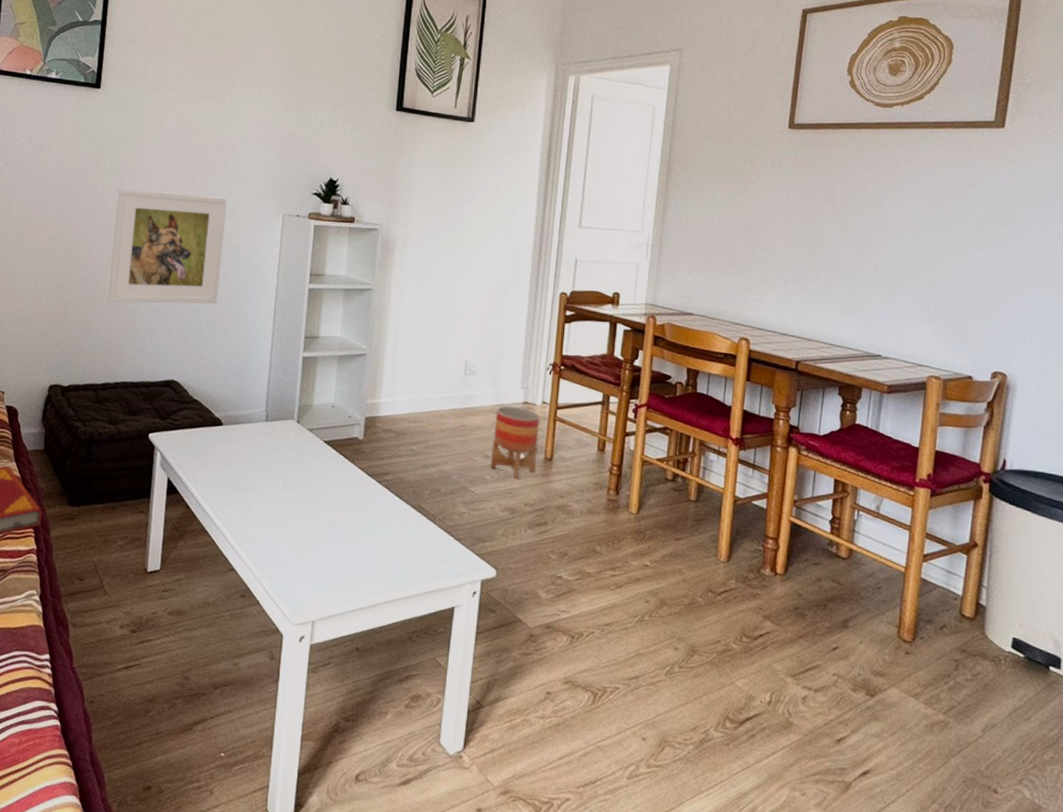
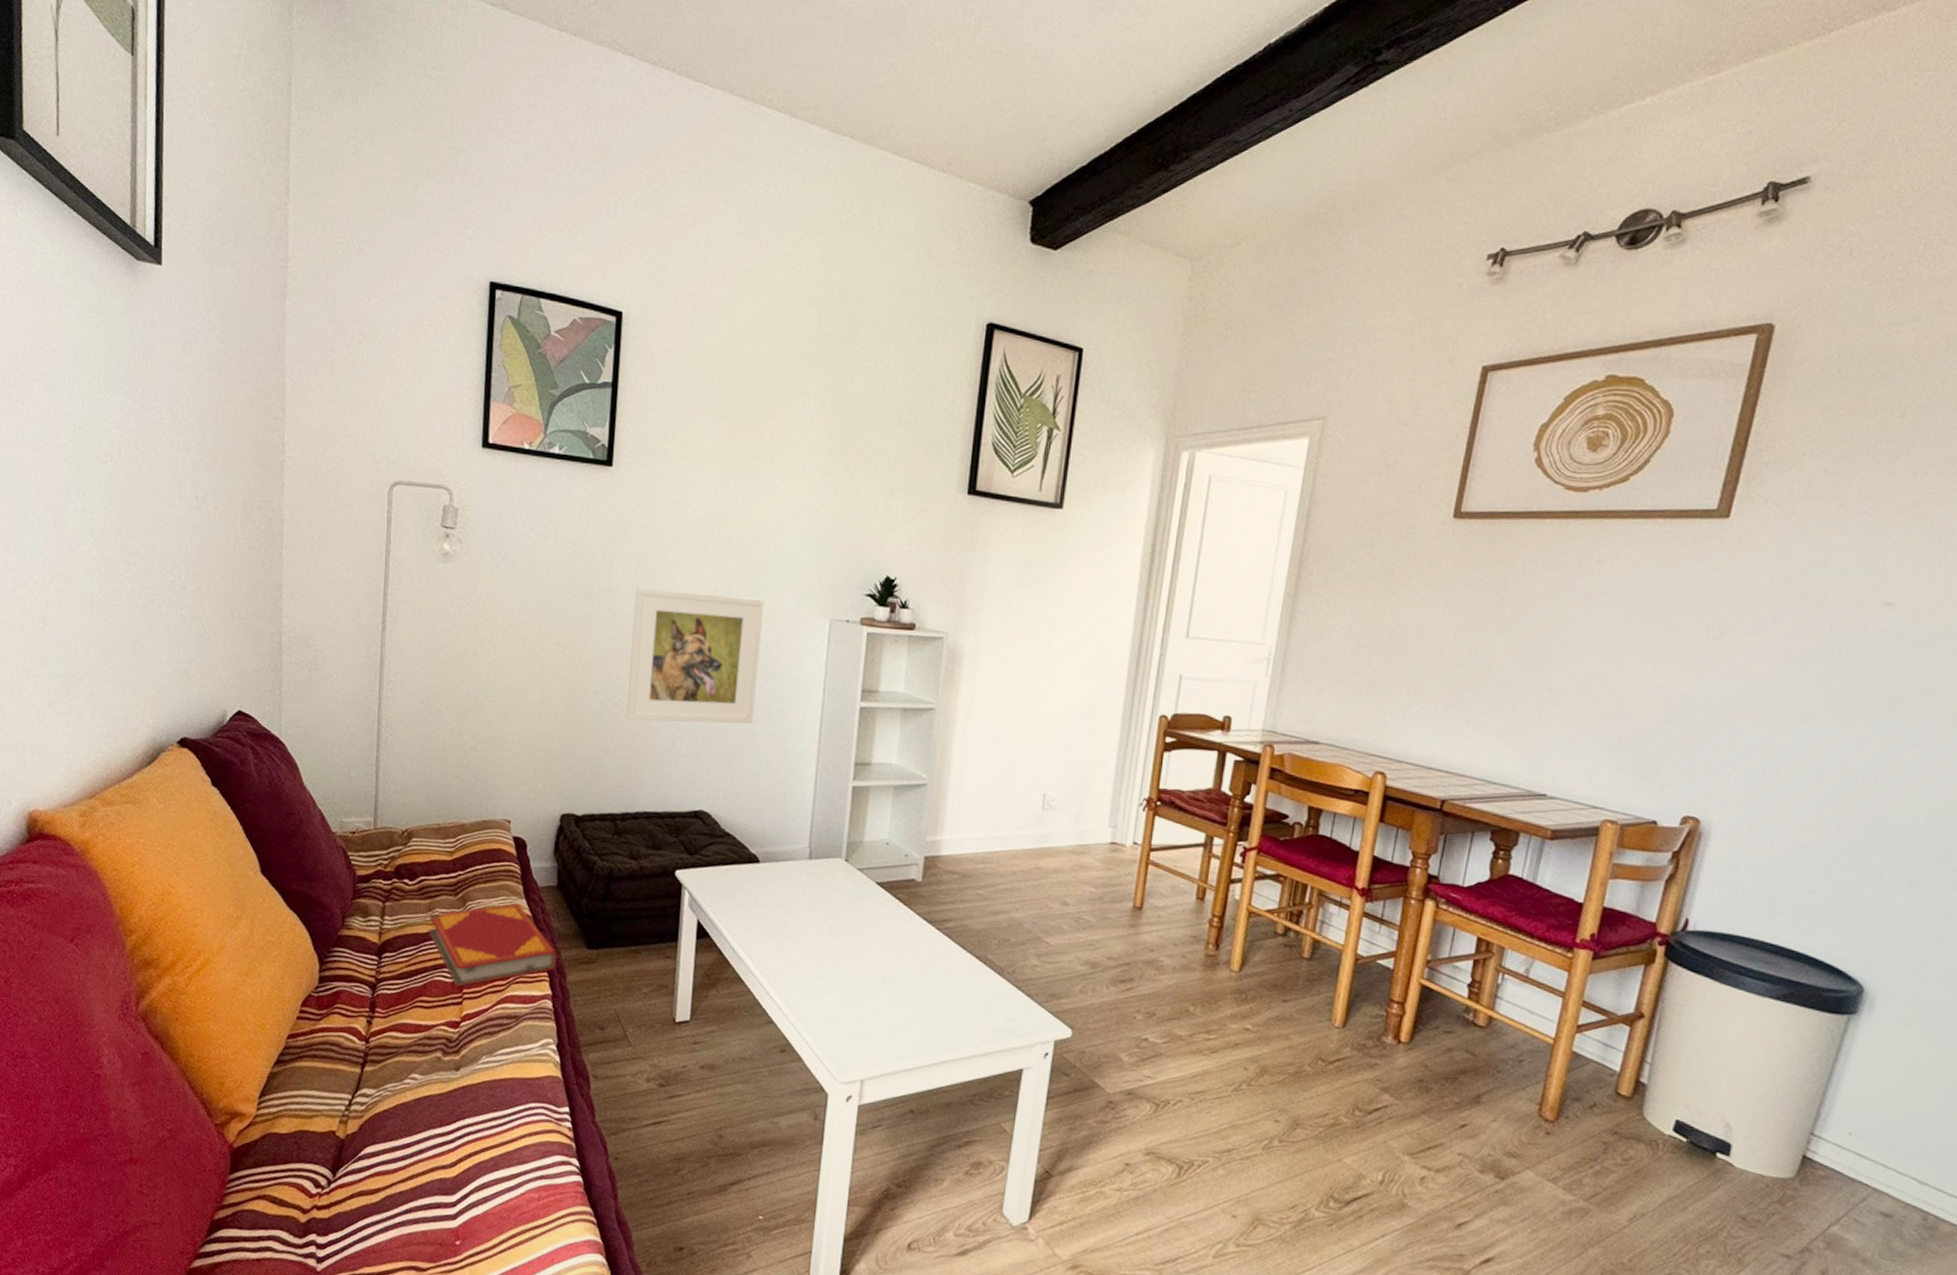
planter: present [490,406,540,478] -> none [1069,846,1130,929]

